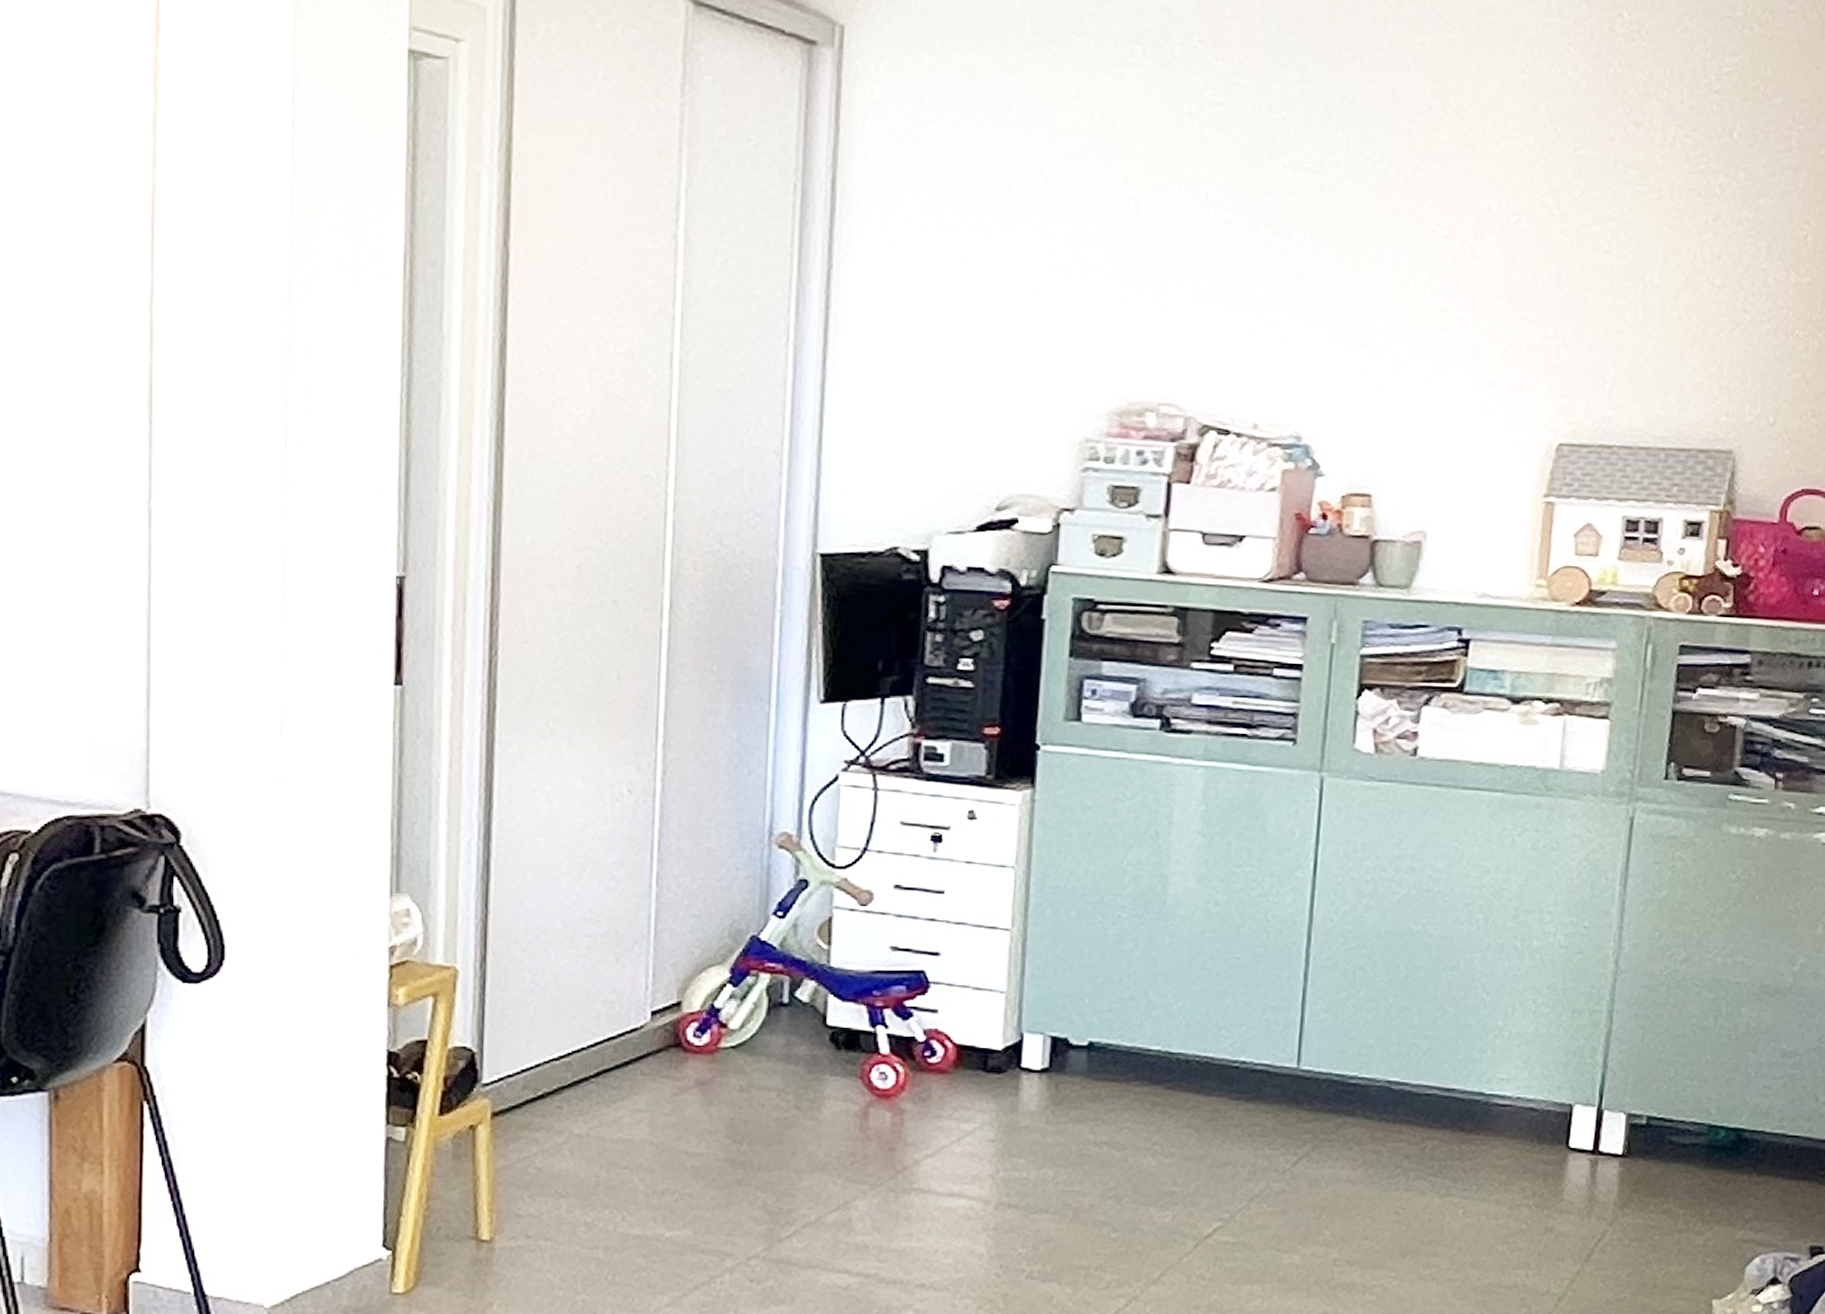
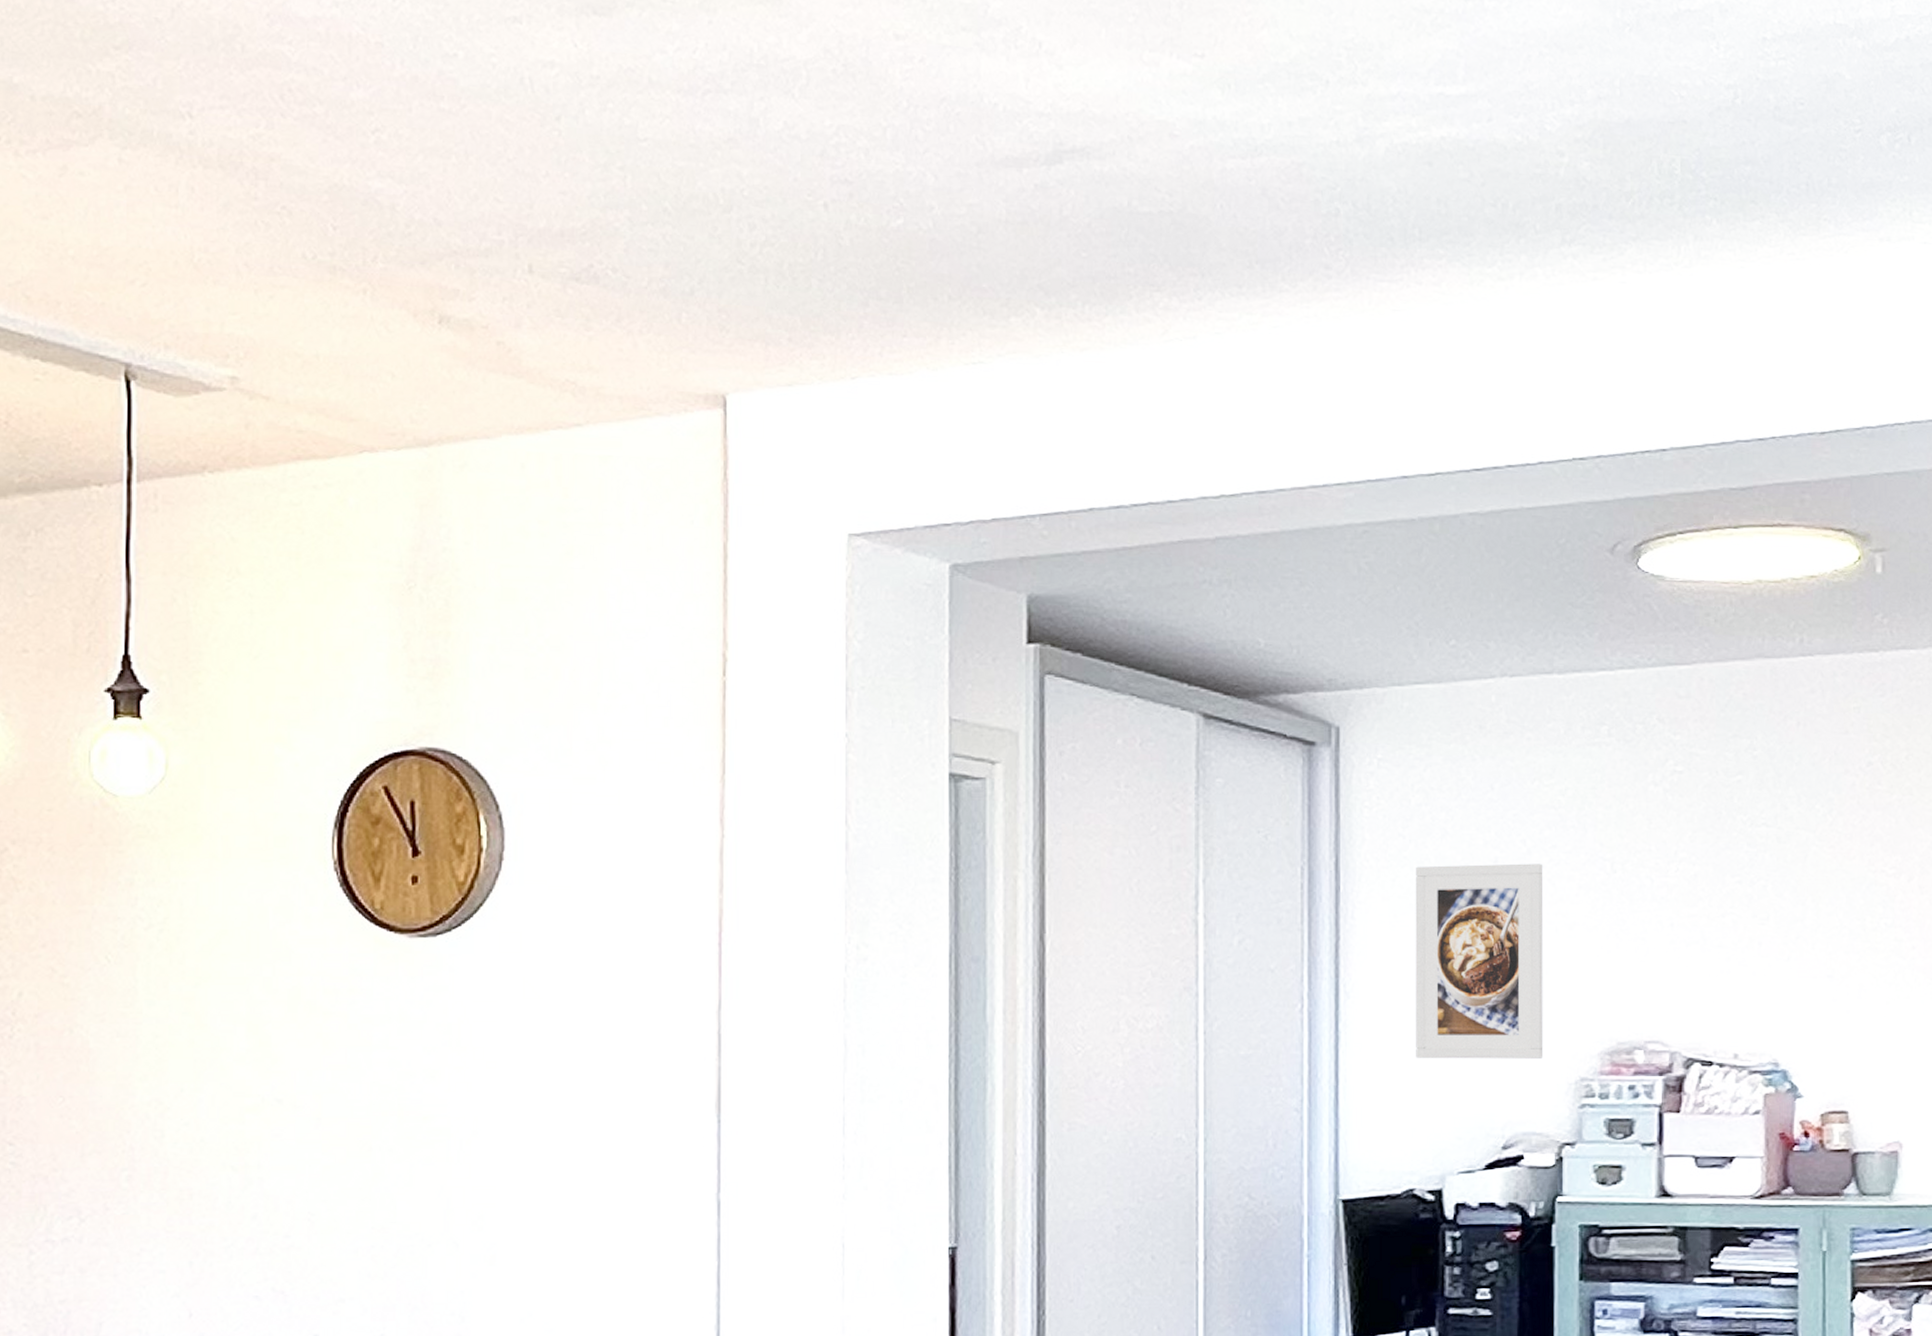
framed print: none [908,191,1061,415] -> present [1415,863,1544,1059]

